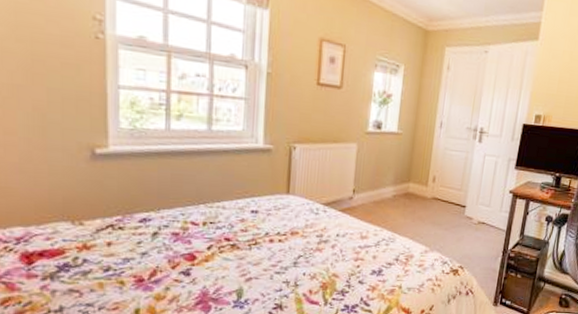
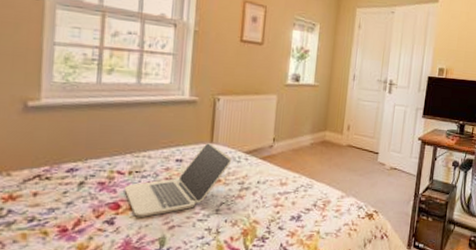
laptop: none [199,194,310,269] -> present [124,143,232,217]

